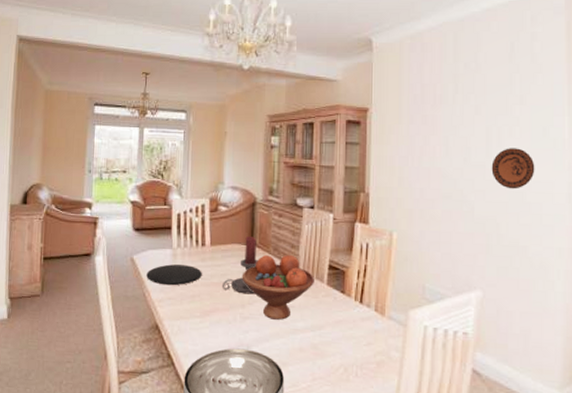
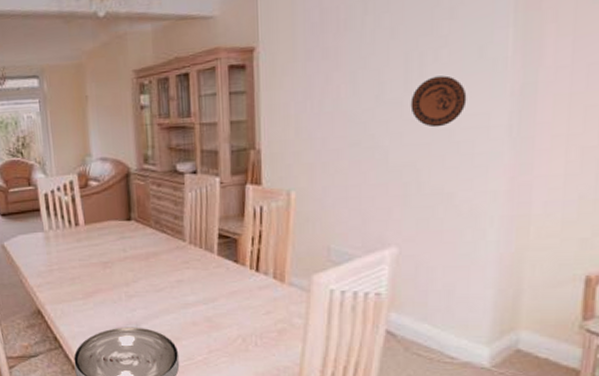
plate: present [146,264,202,286] -> none [20,247,80,270]
candle holder: present [223,237,258,295] -> none [103,211,139,272]
fruit bowl: present [241,255,314,320] -> none [122,227,203,295]

